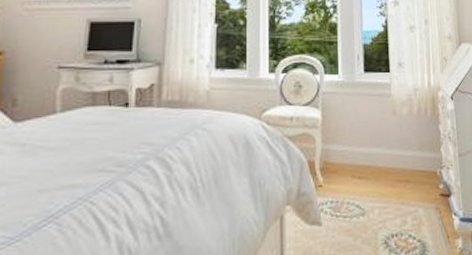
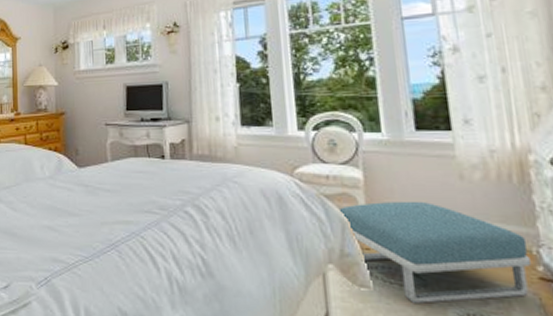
footstool: none [299,137,437,232] -> present [338,202,532,304]

